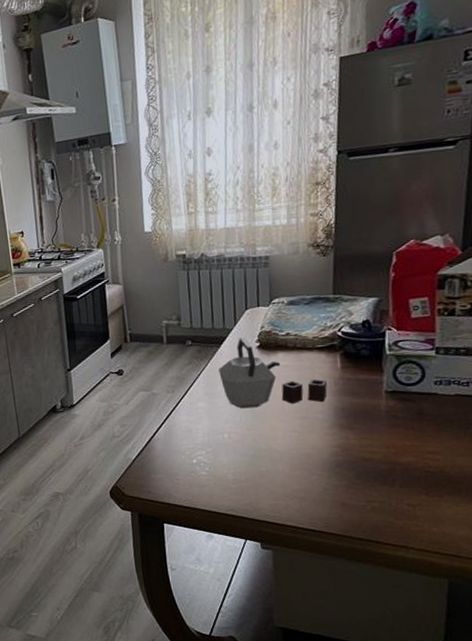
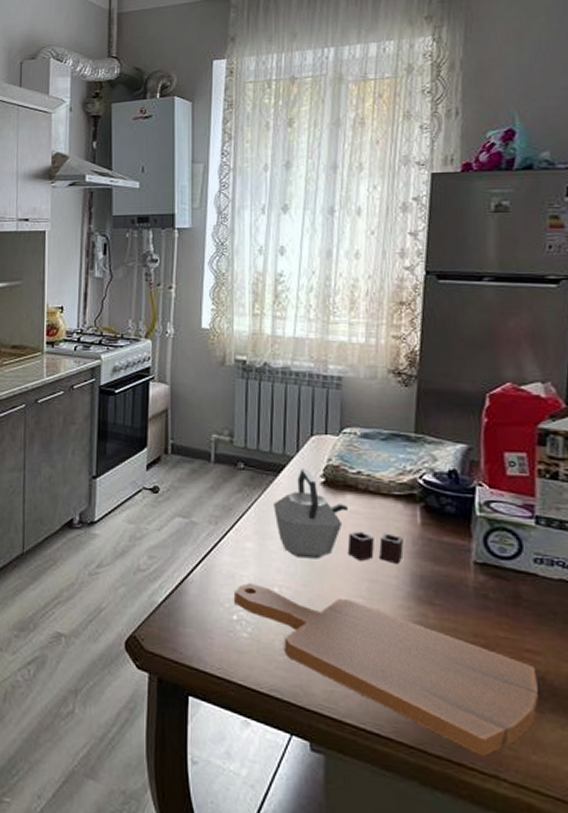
cutting board: none [192,433,438,534] -> present [235,582,539,757]

